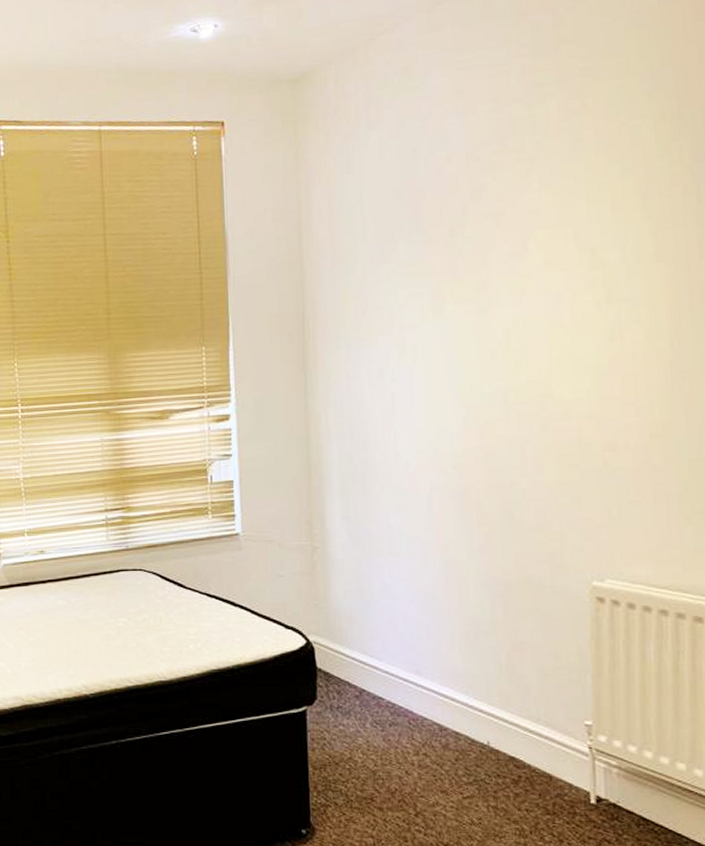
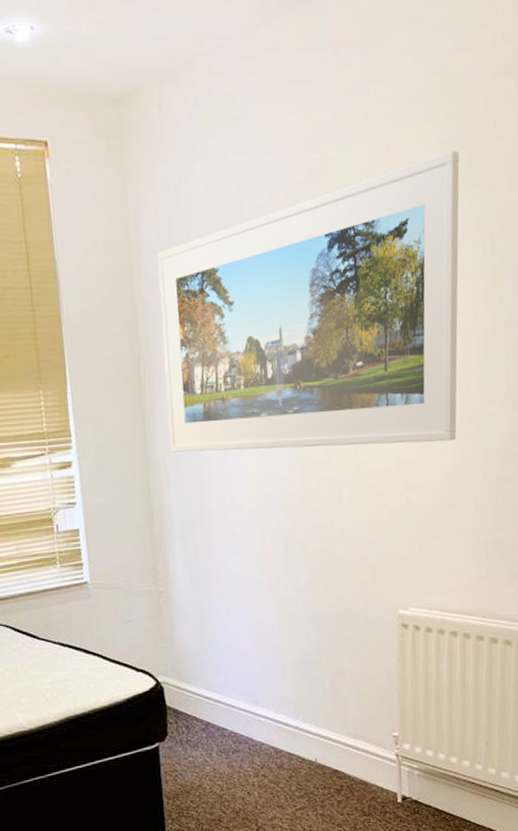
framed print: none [327,100,667,407] -> present [157,151,460,453]

